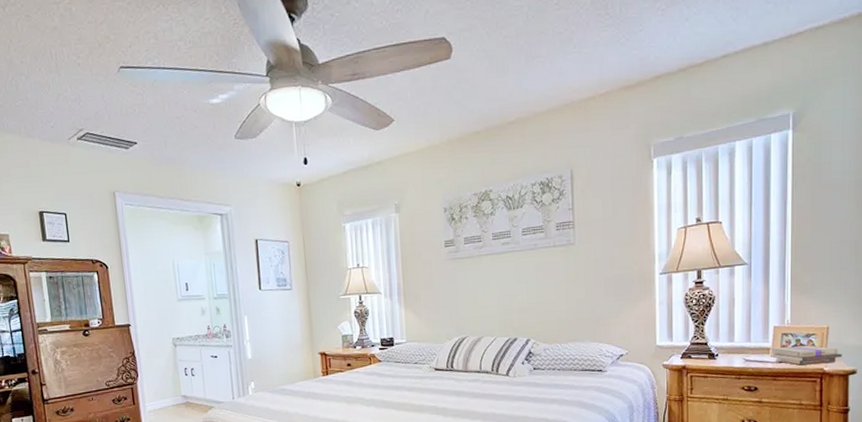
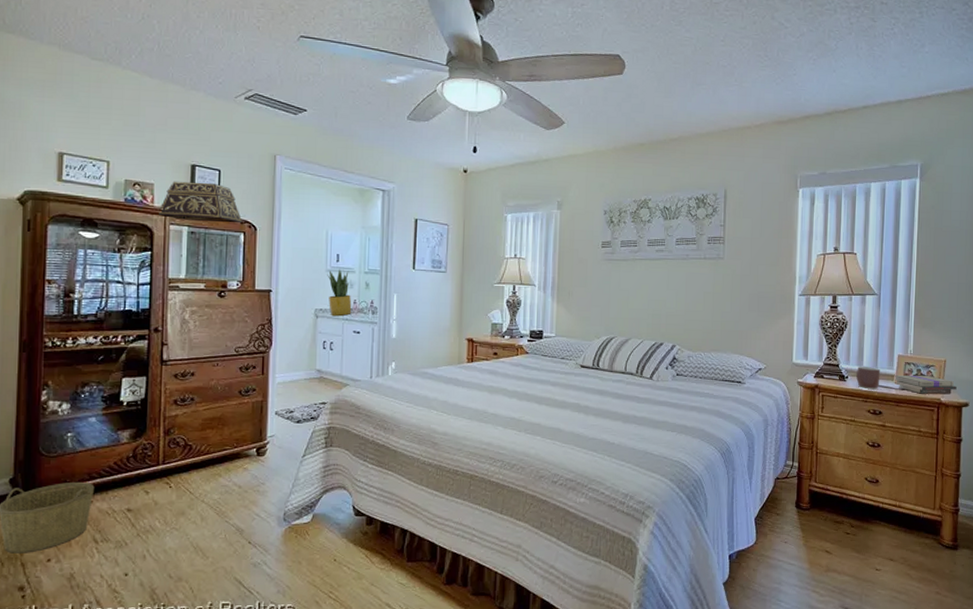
decorative box: none [16,227,94,266] -> present [158,181,243,224]
planter: none [179,297,207,344] -> present [327,269,352,317]
mug: none [727,342,754,366] -> present [856,367,880,390]

